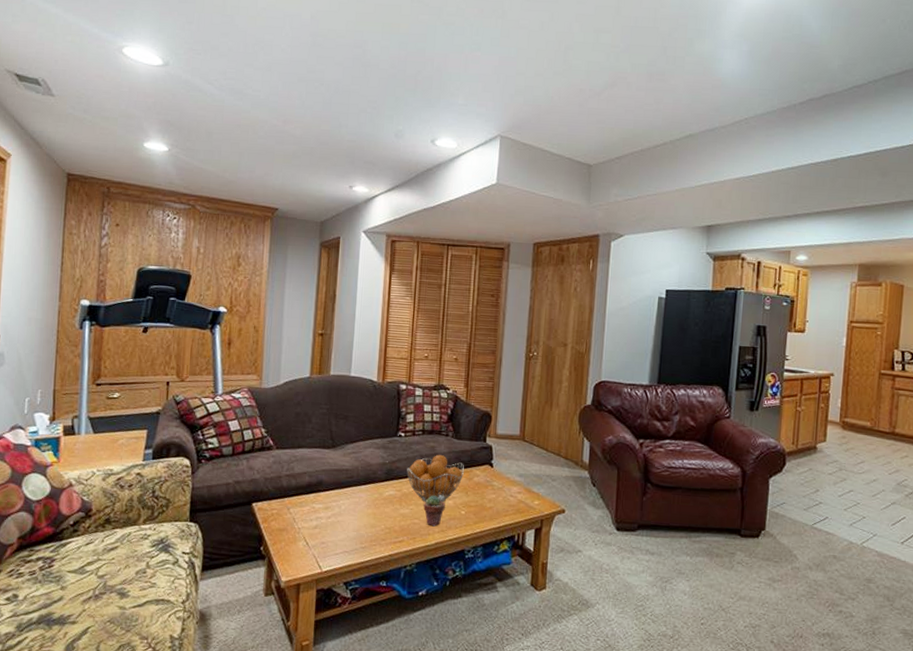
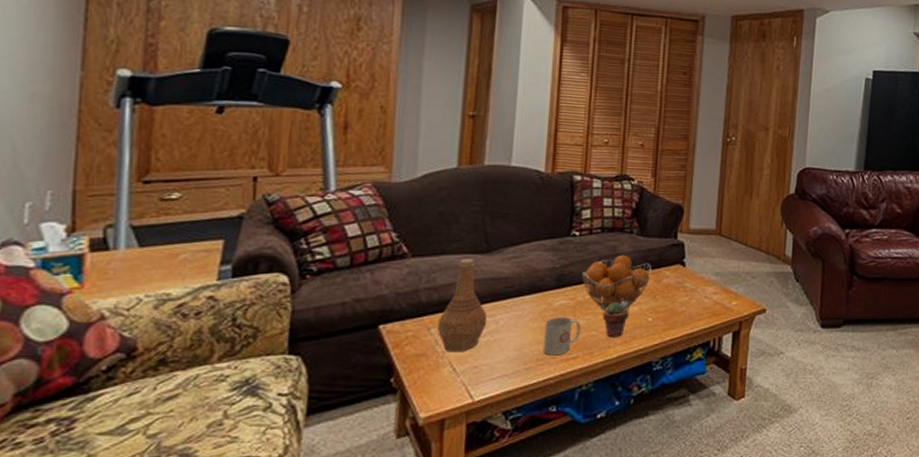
vase: none [295,452,332,530] -> present [437,258,487,352]
mug: none [375,505,406,538] -> present [543,317,581,356]

